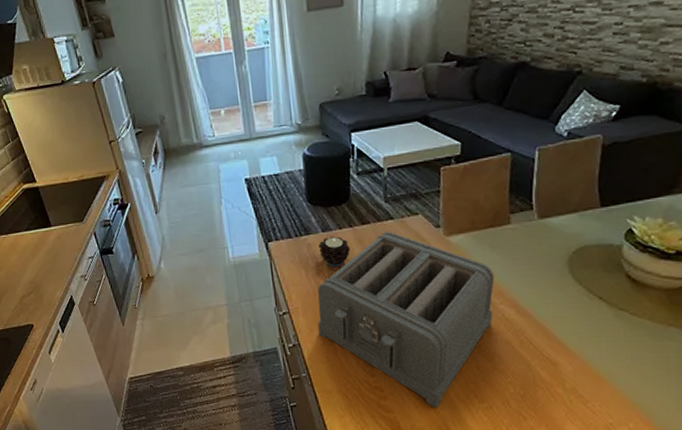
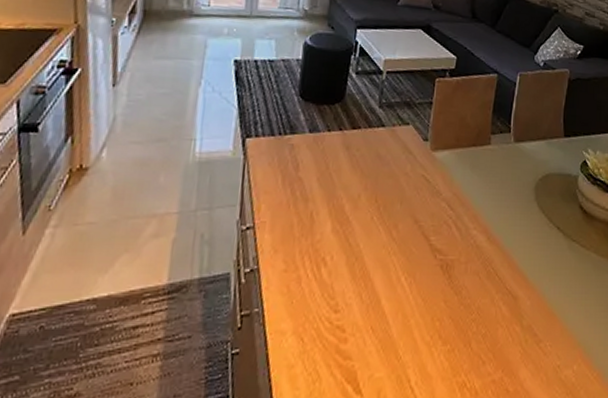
toaster: present [318,232,495,408] -> none [283,140,472,353]
candle: present [319,236,350,267] -> none [302,138,336,175]

